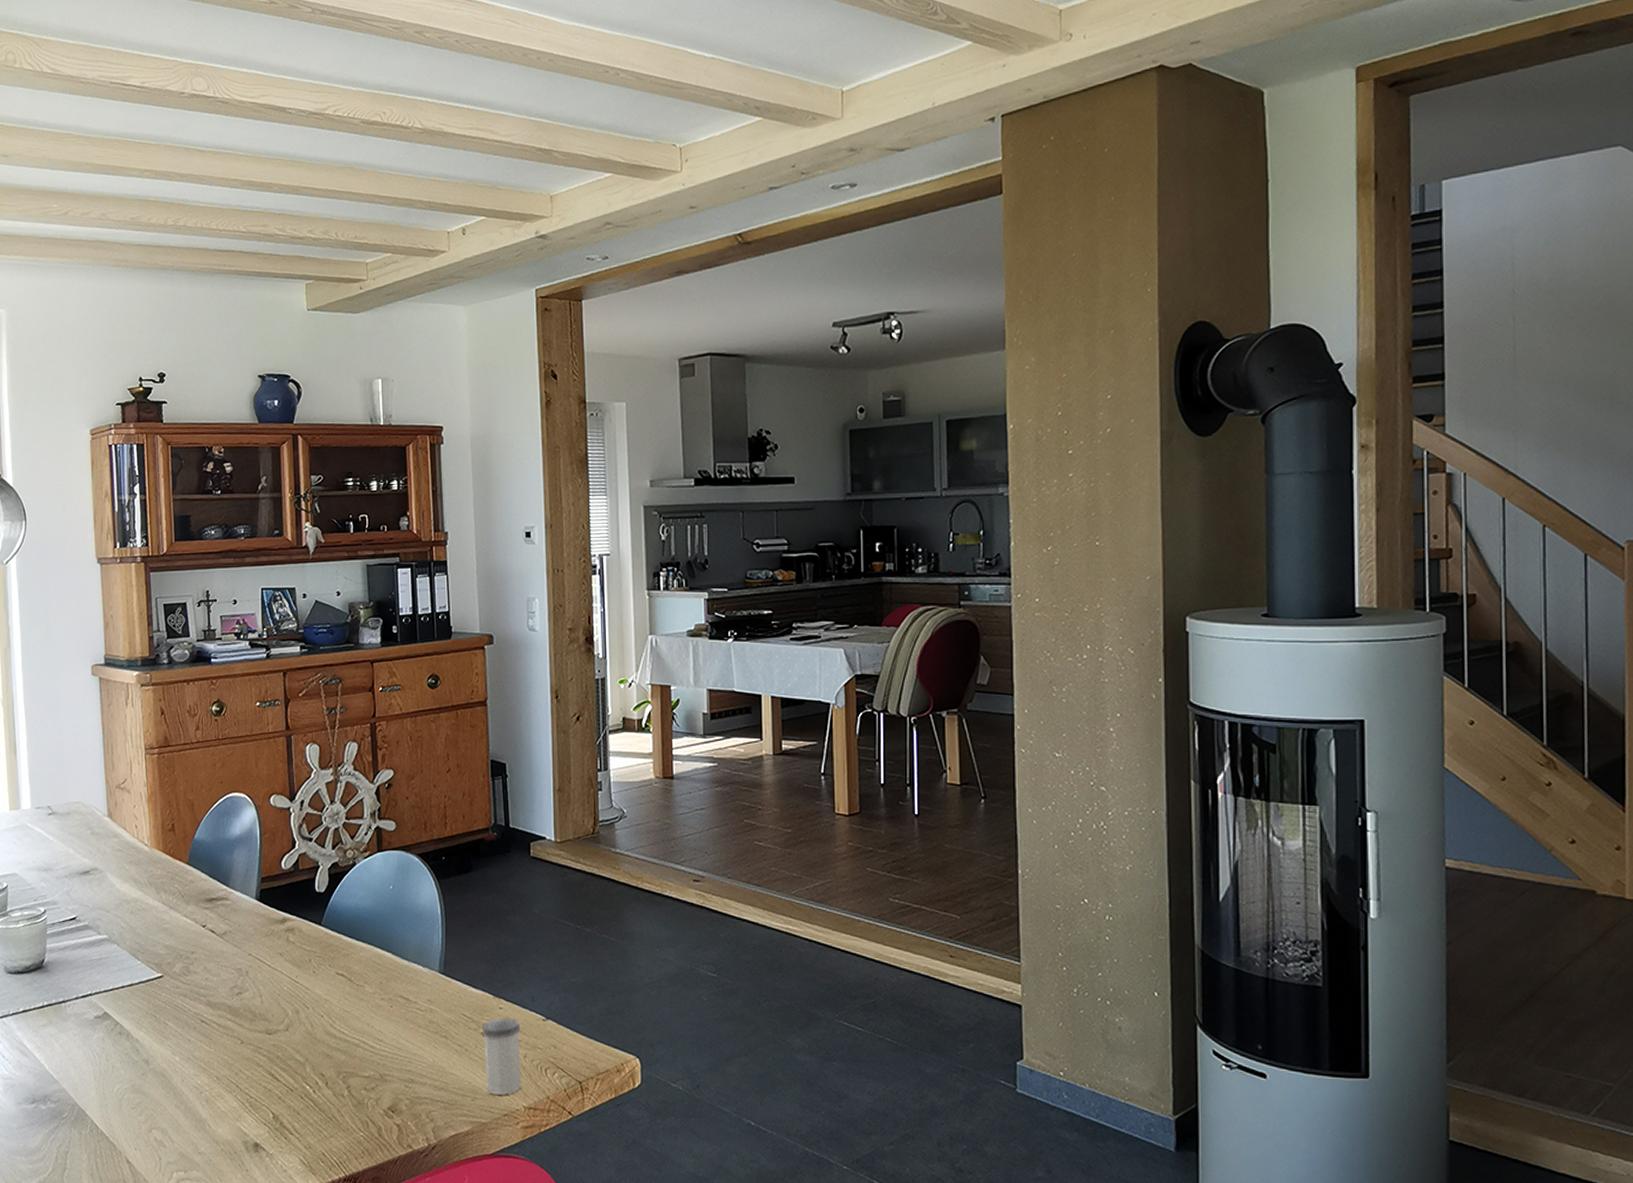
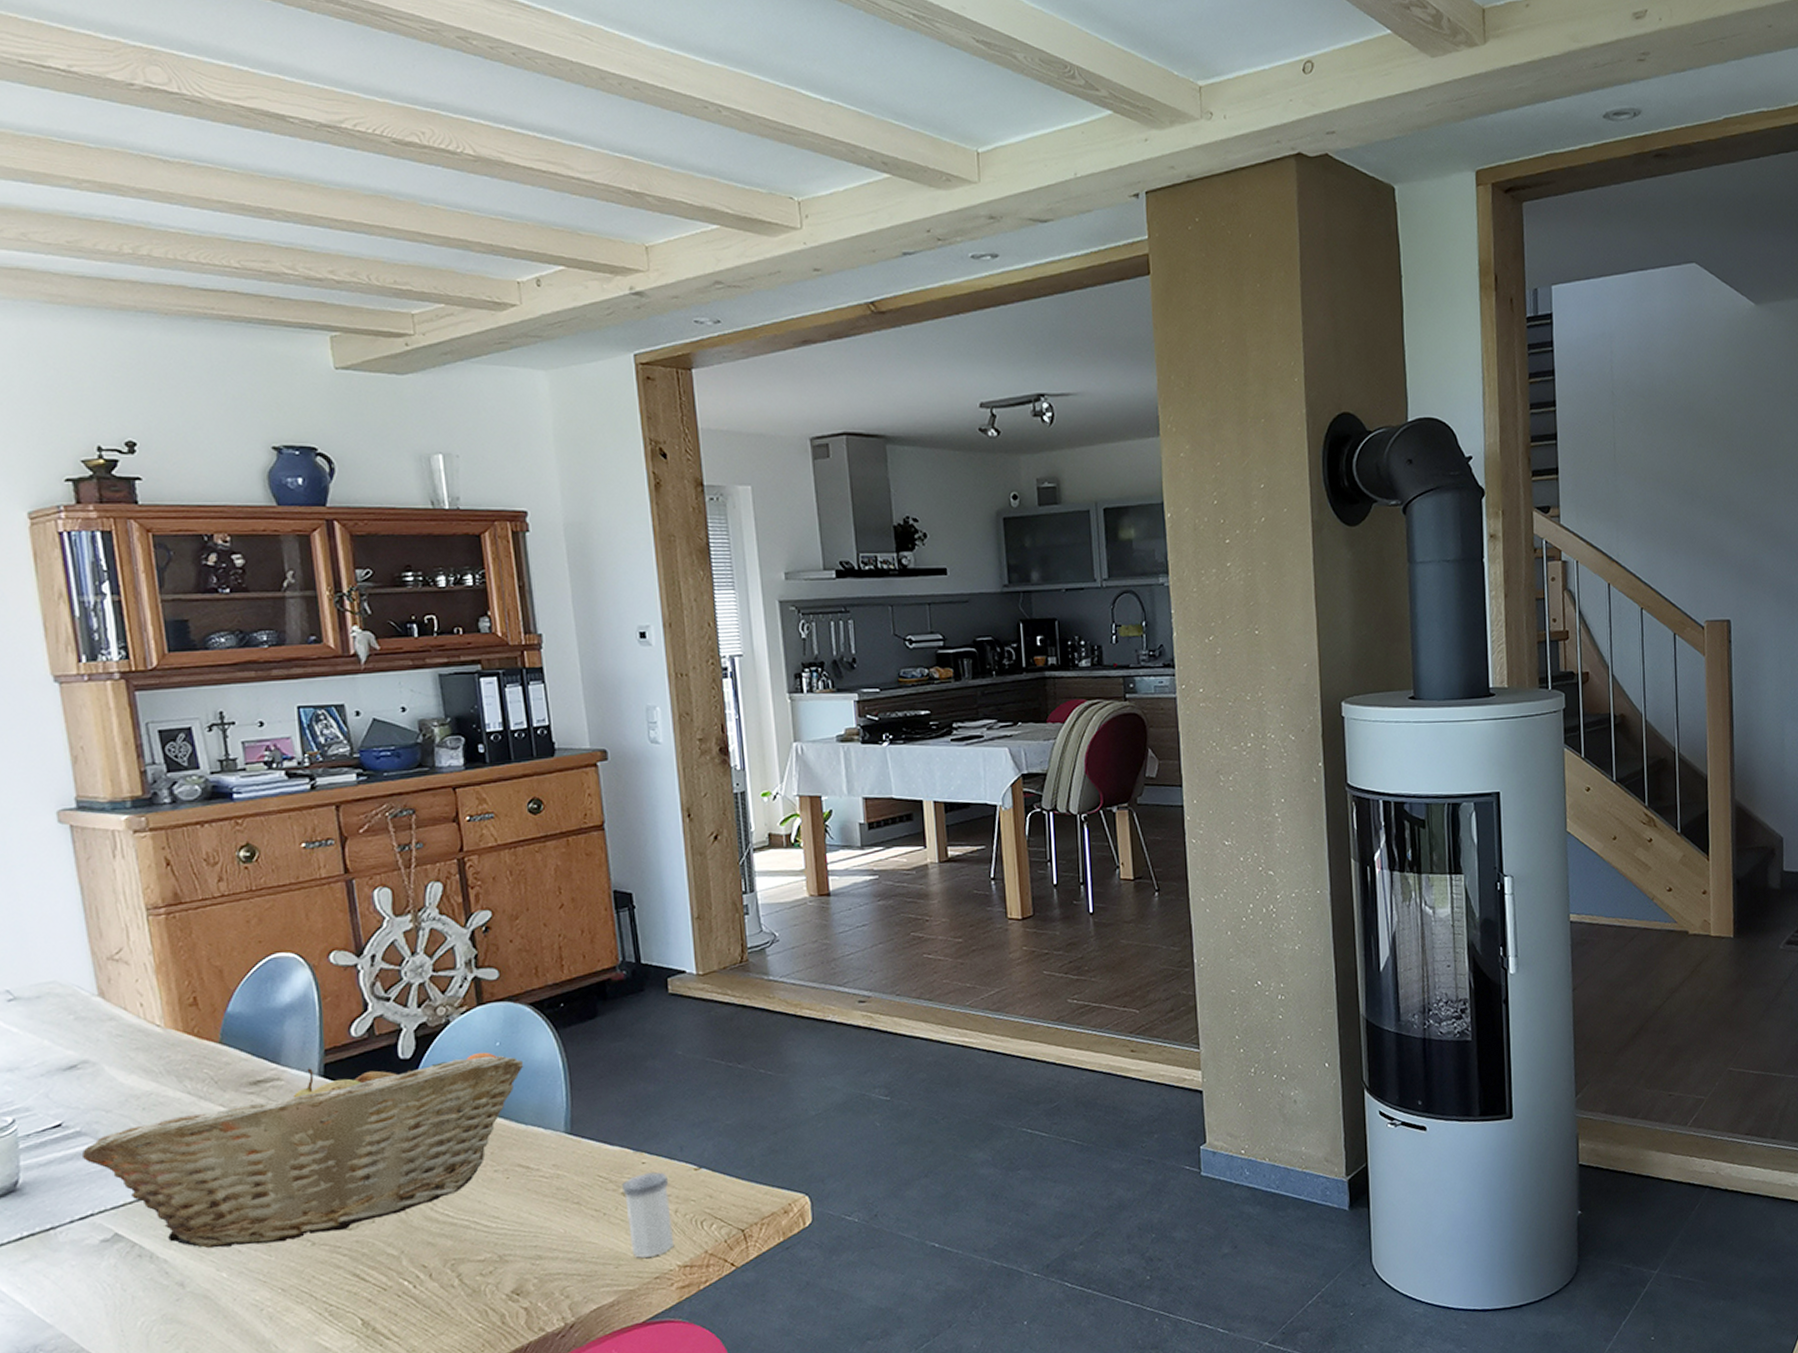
fruit basket: none [87,892,411,1037] -> present [81,1052,524,1249]

